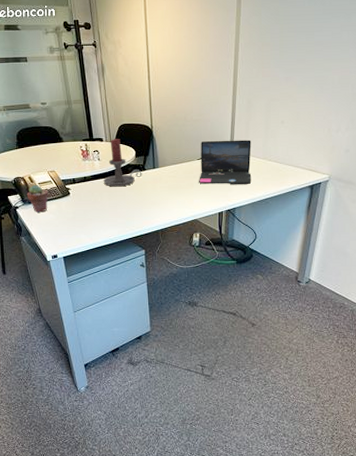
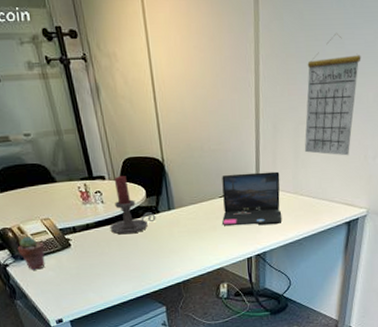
calendar: none [274,26,329,129] -> present [304,32,361,156]

